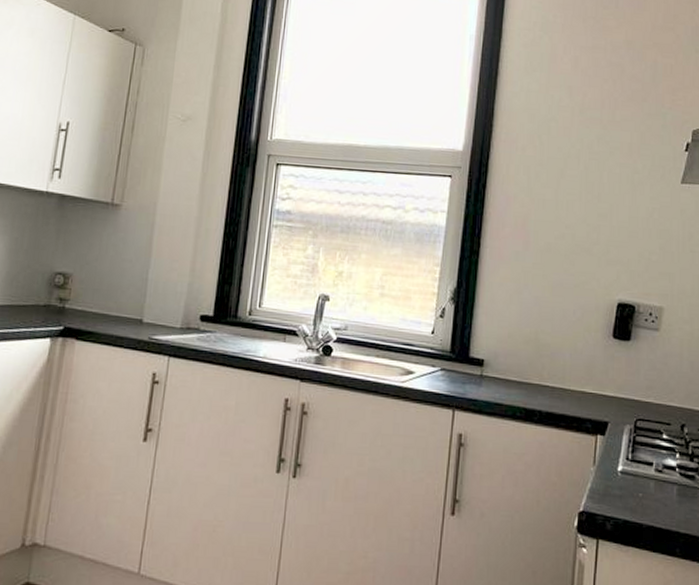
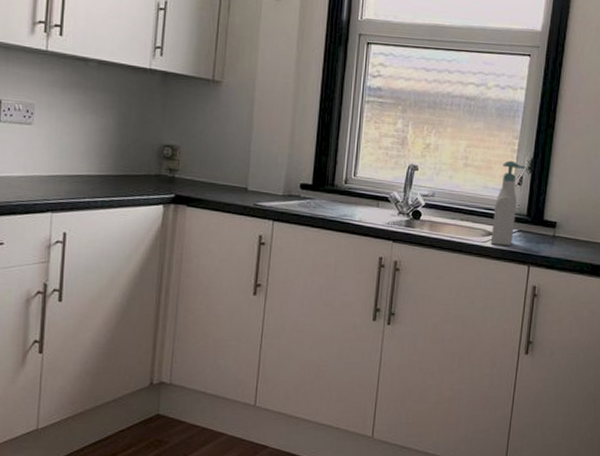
soap bottle: none [409,290,448,387] -> present [490,160,526,246]

